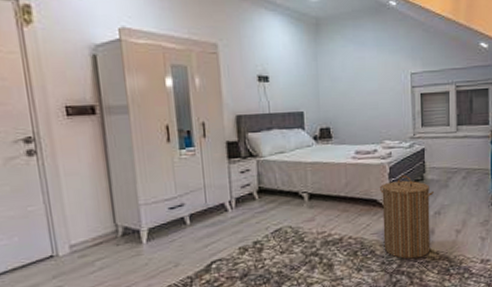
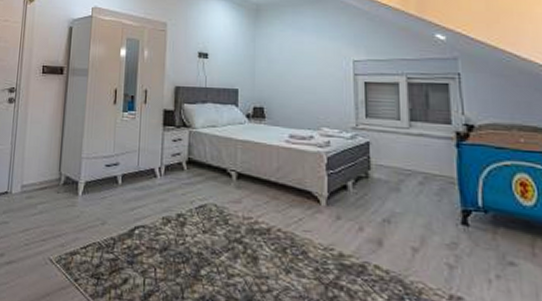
laundry hamper: present [380,175,435,259] -> none [316,168,383,274]

